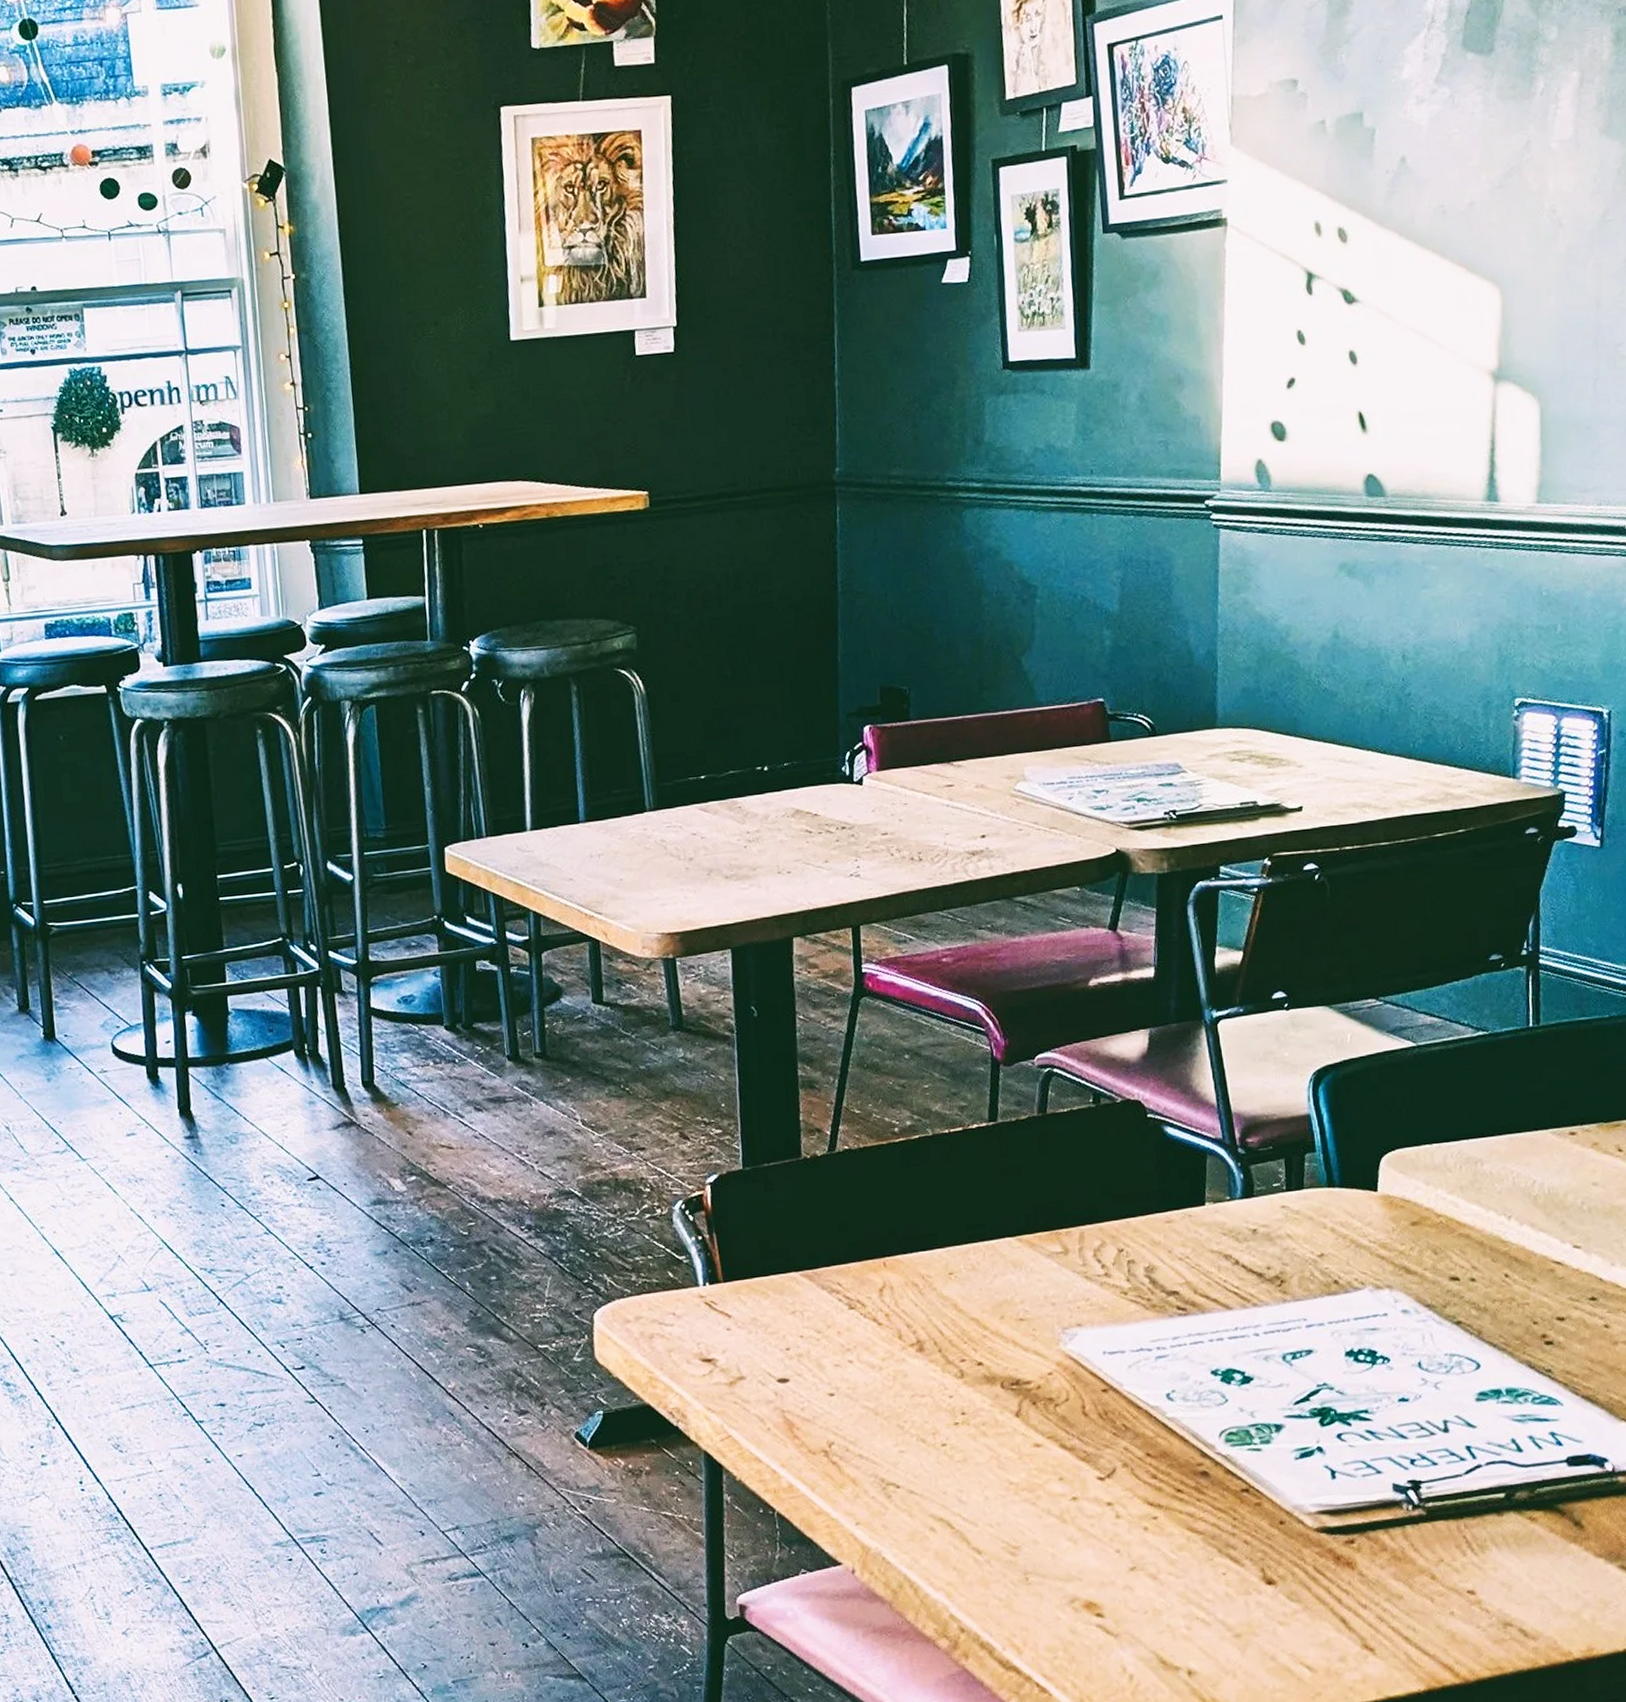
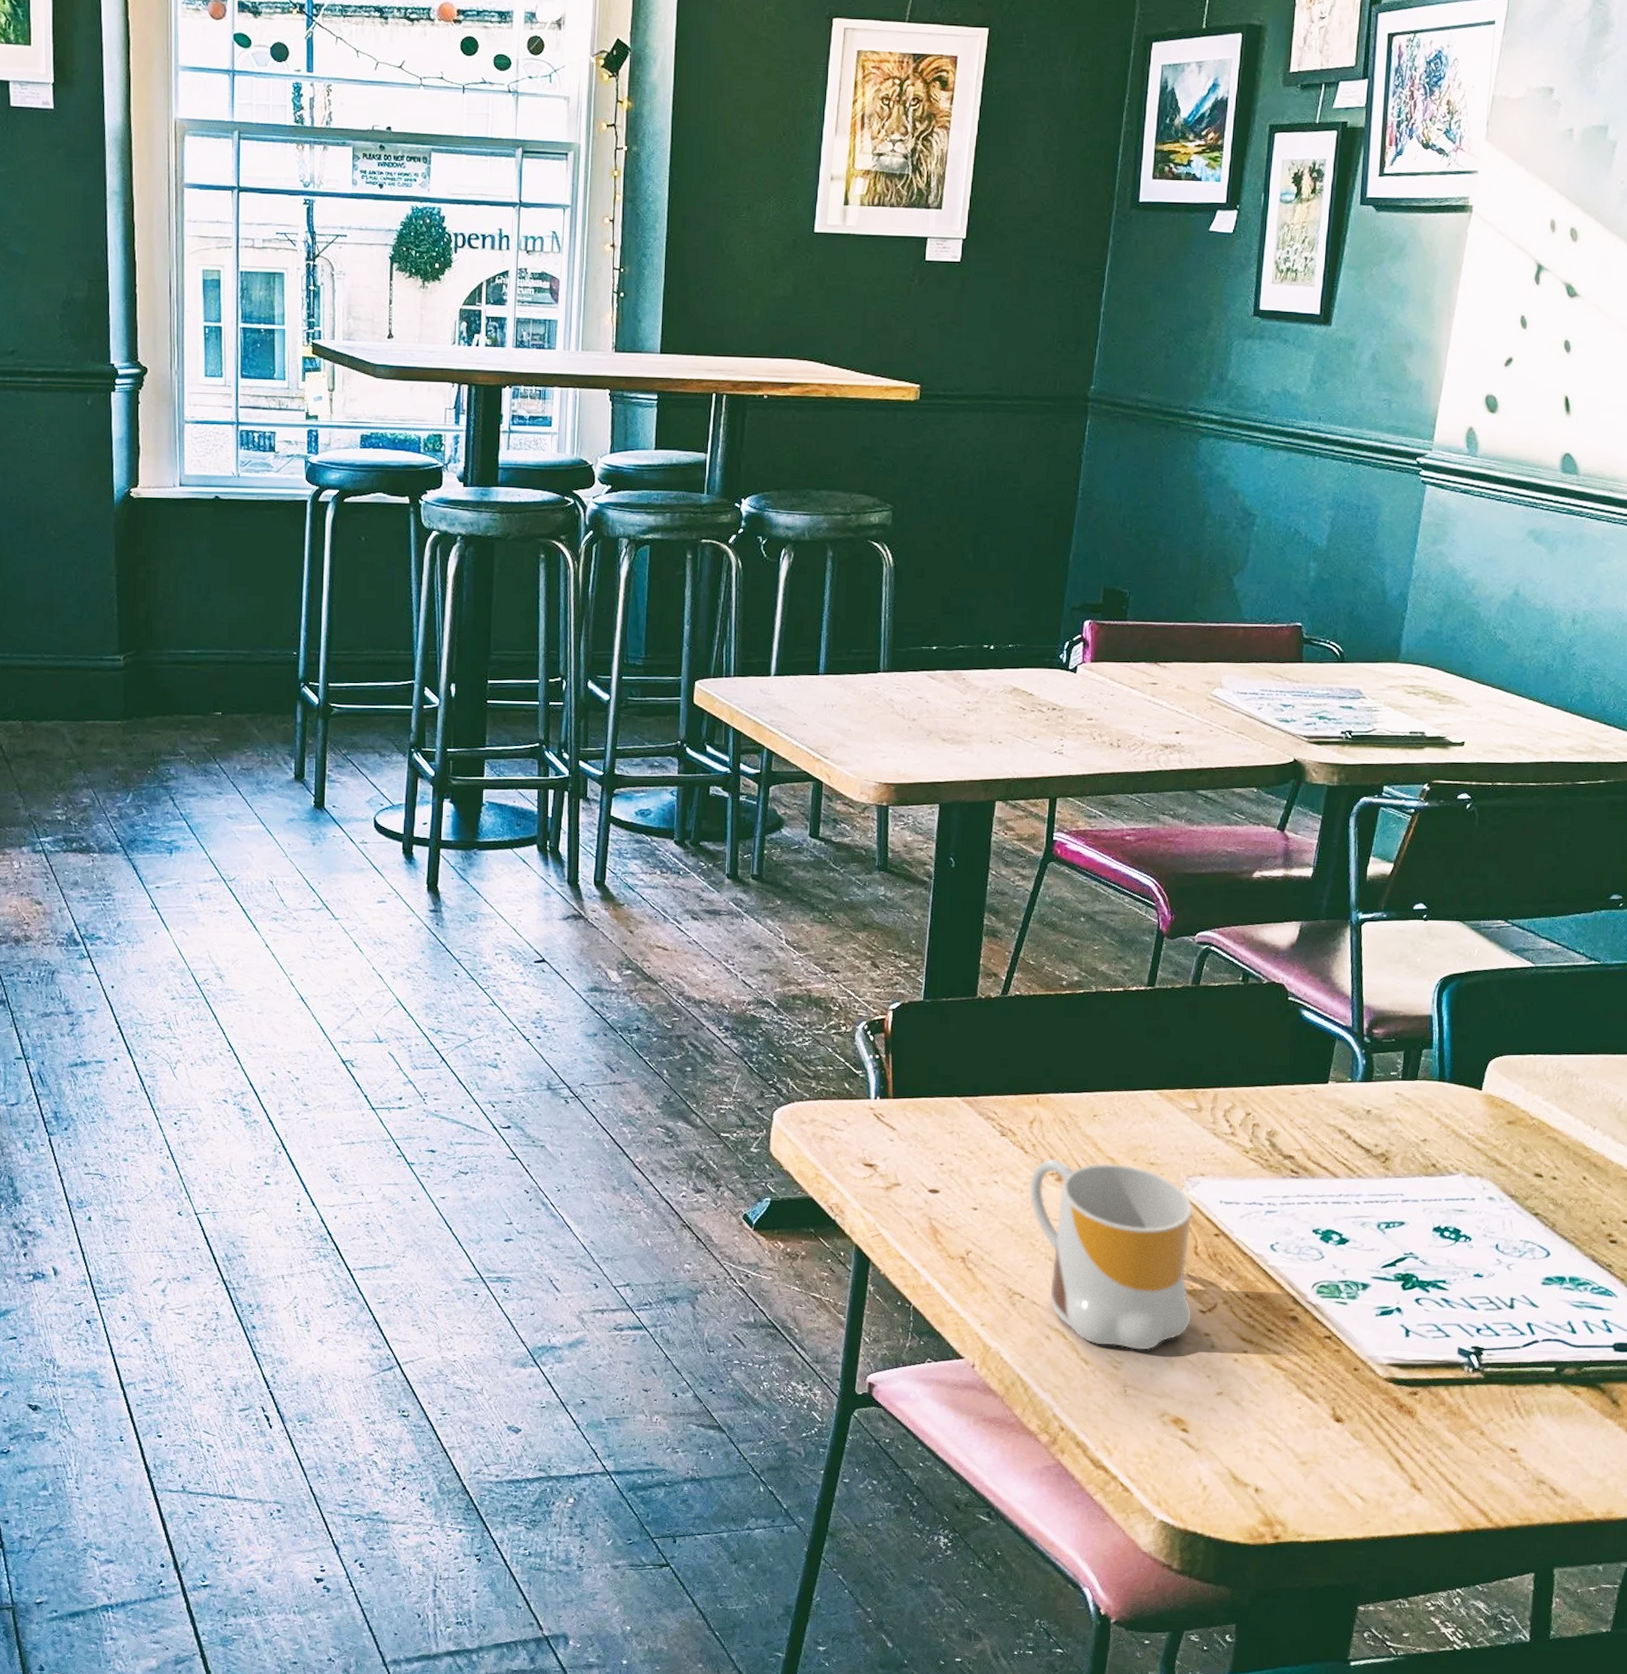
mug: none [888,1324,1090,1532] -> present [1029,1159,1193,1350]

